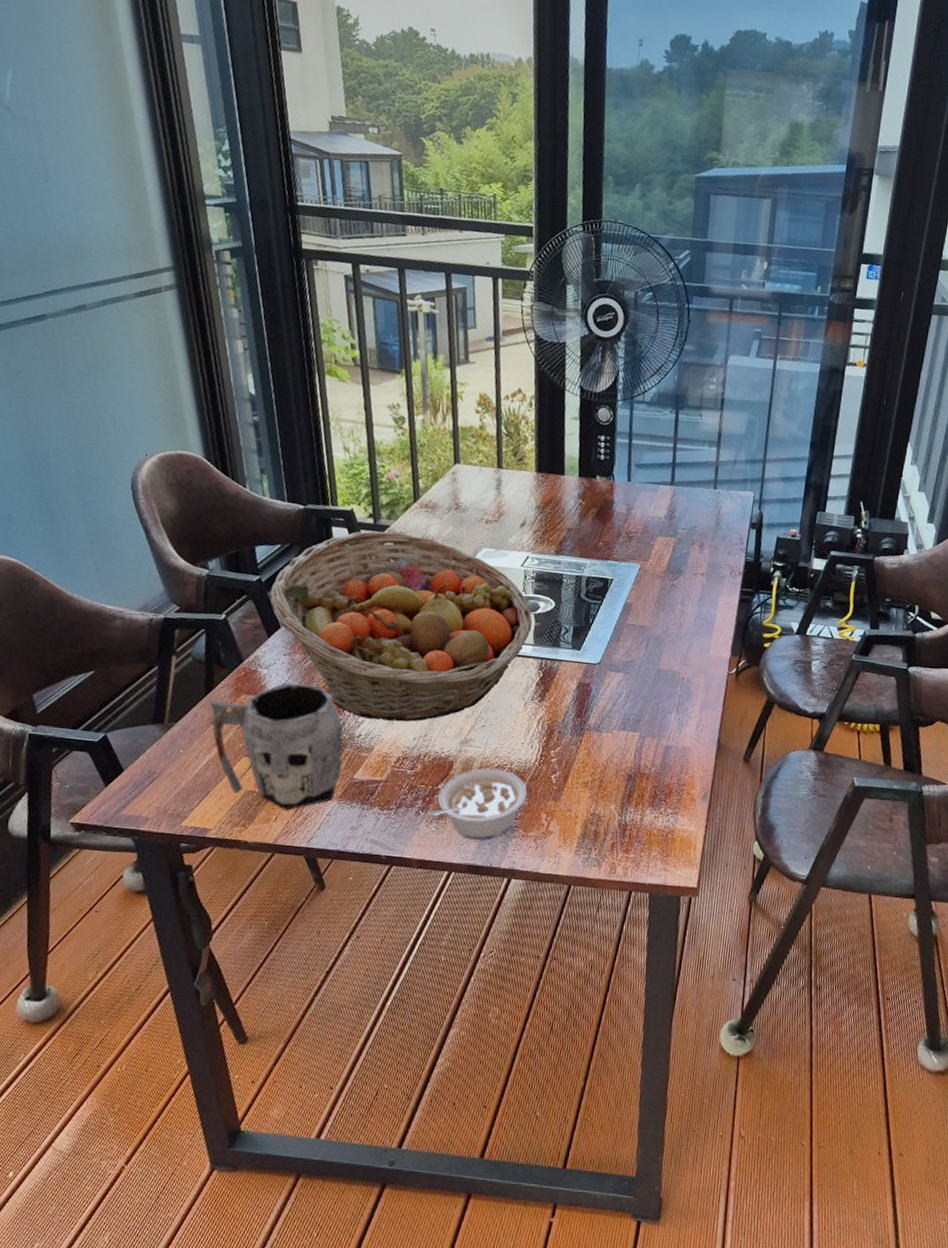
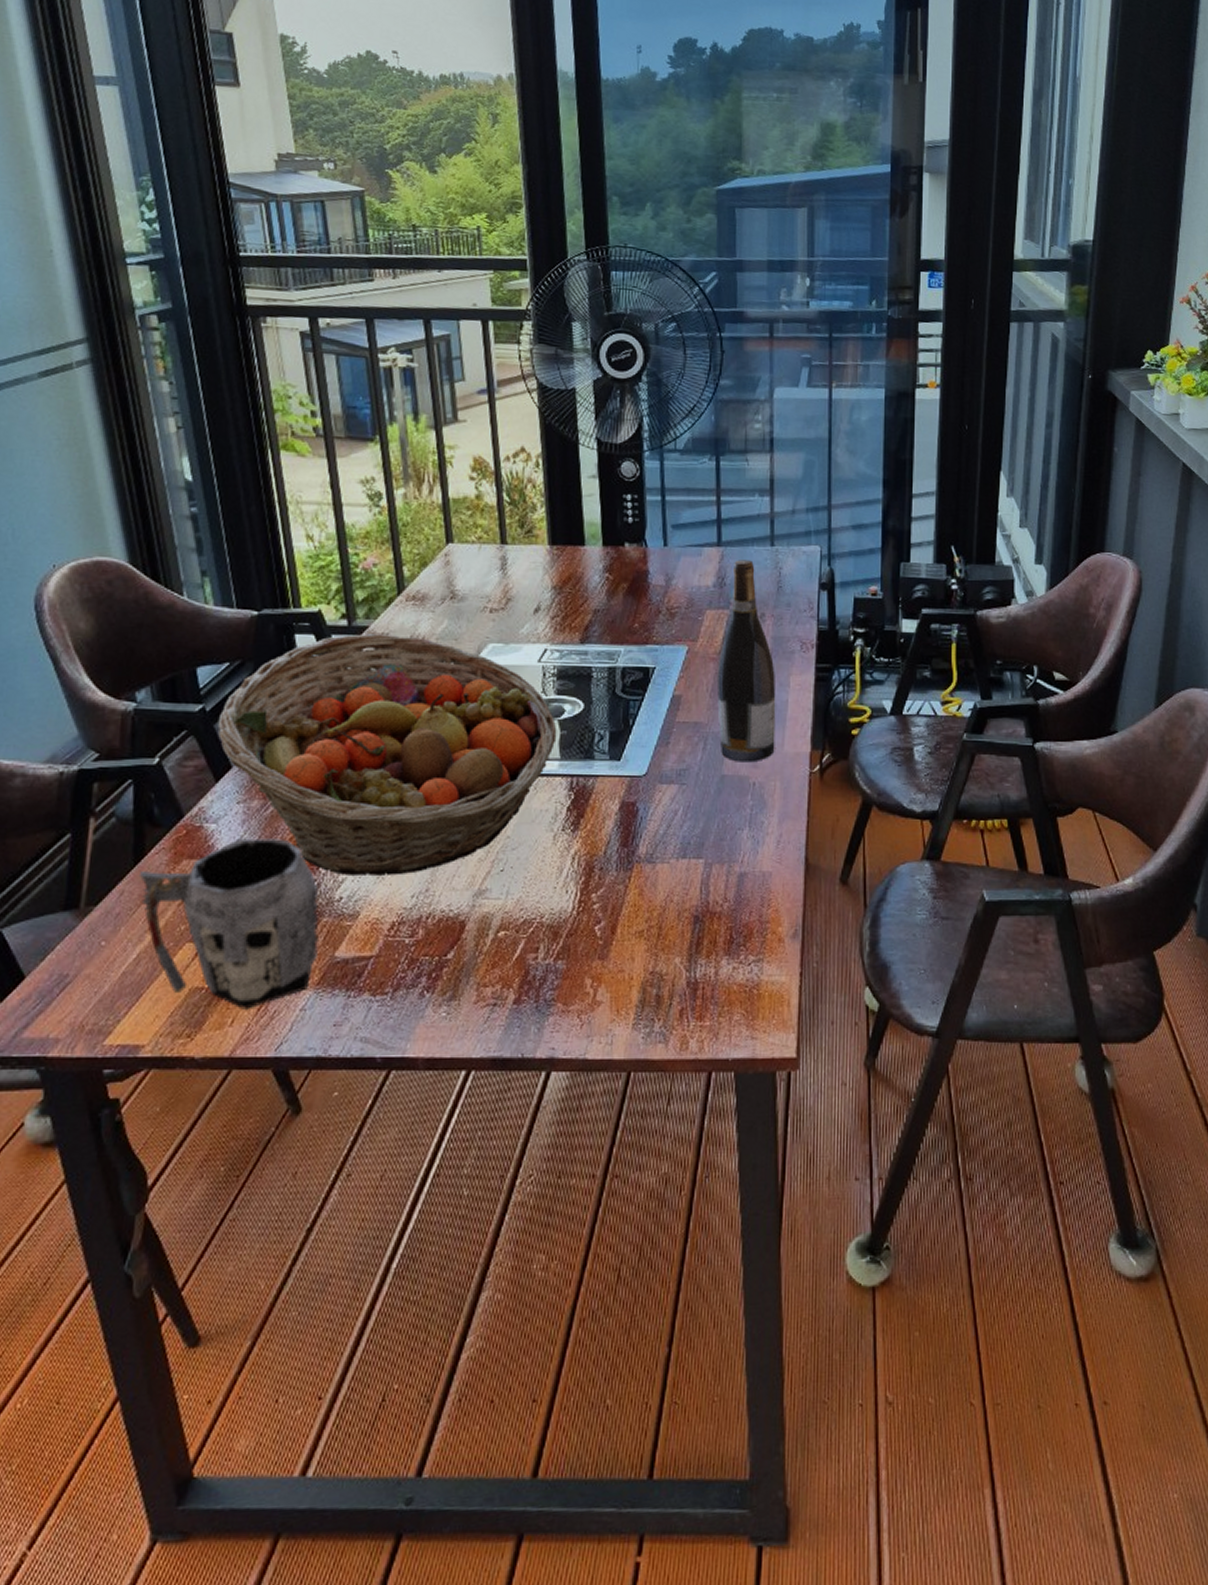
legume: present [426,768,528,841] -> none [433,925,565,1025]
wine bottle: none [659,498,708,662] -> present [716,560,776,763]

